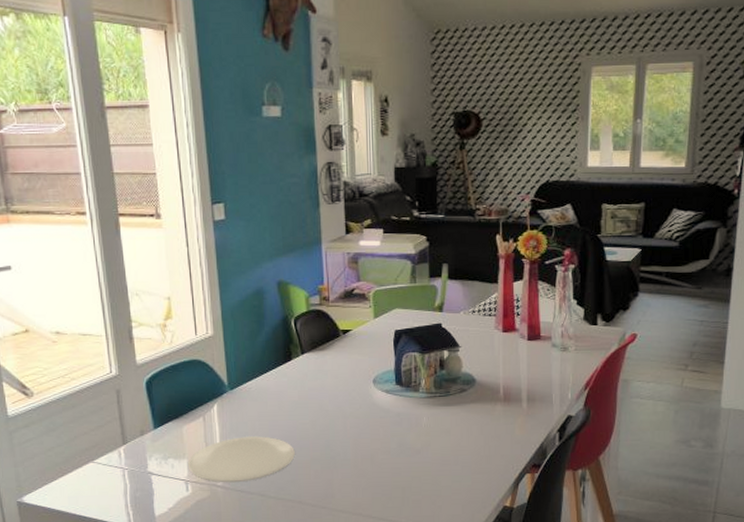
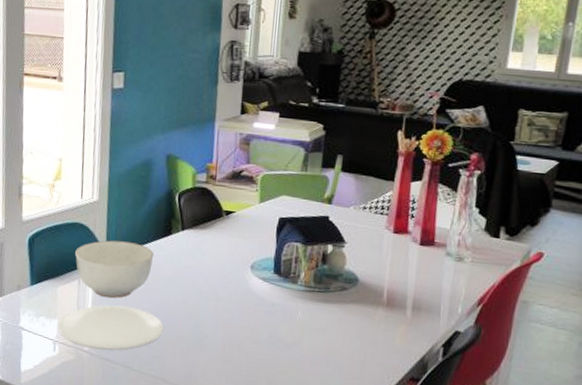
bowl: none [196,372,277,430] -> present [75,240,154,298]

